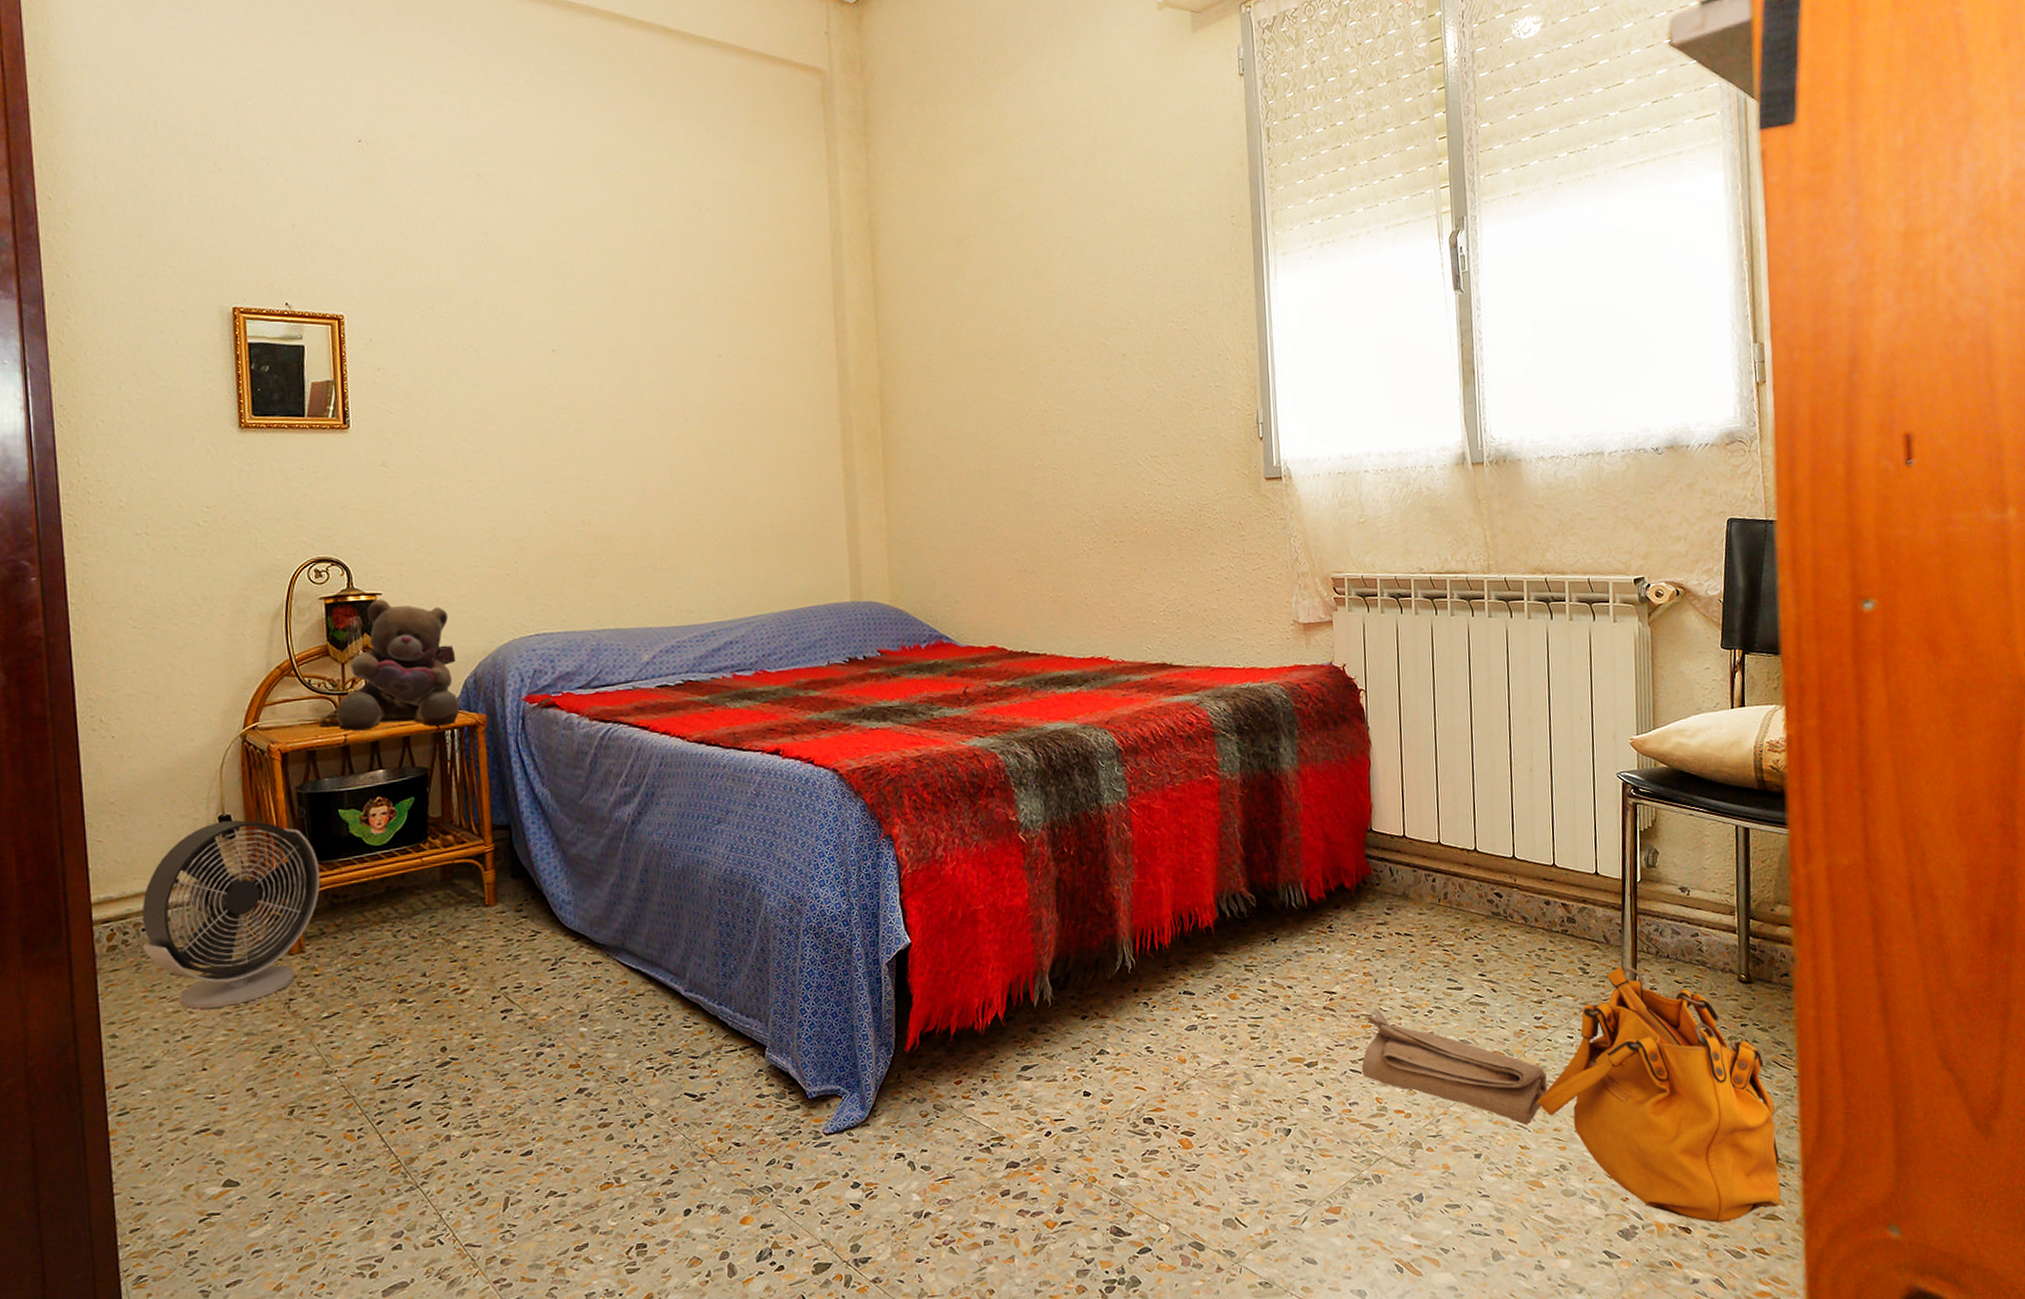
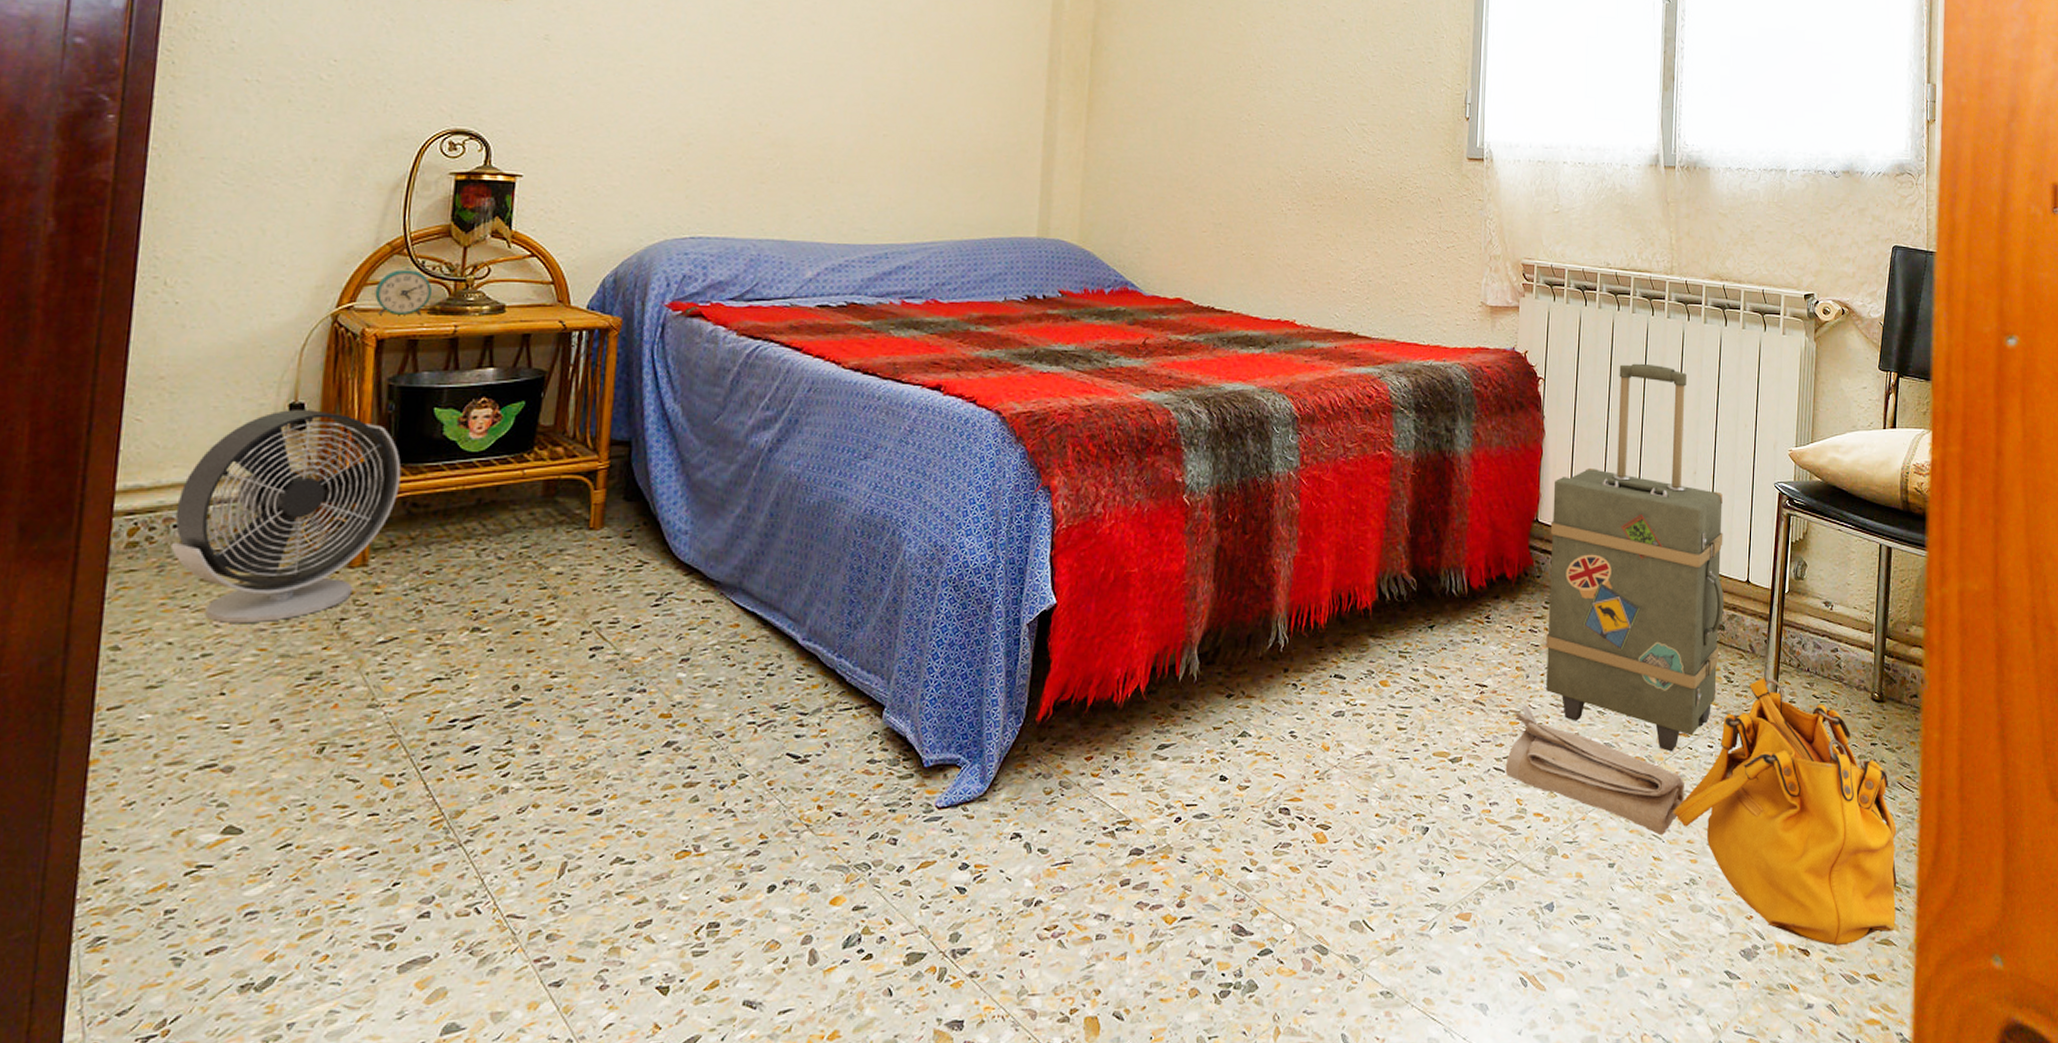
alarm clock: none [273,686,321,731] -> present [374,266,433,315]
teddy bear: present [337,599,461,730] -> none [449,181,597,326]
suitcase: none [1385,665,1573,1045] -> present [1546,363,1724,752]

